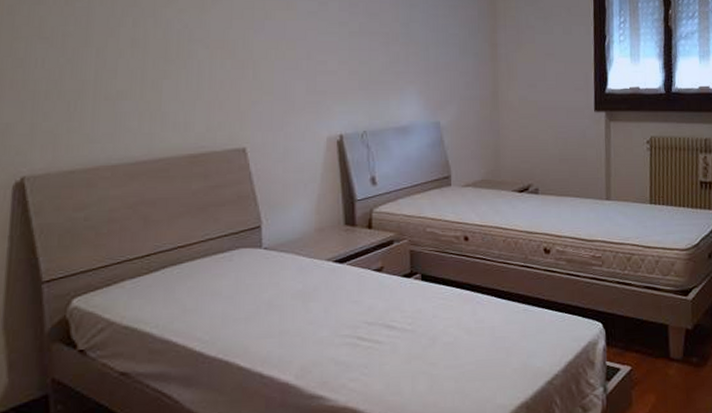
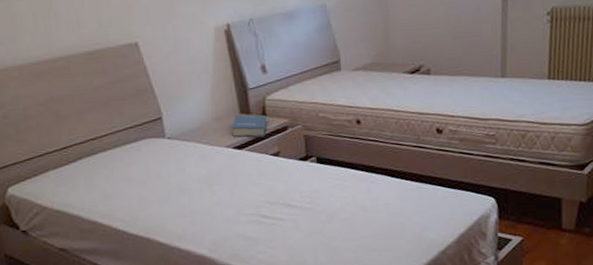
hardback book: none [334,226,372,251] -> present [232,114,267,138]

